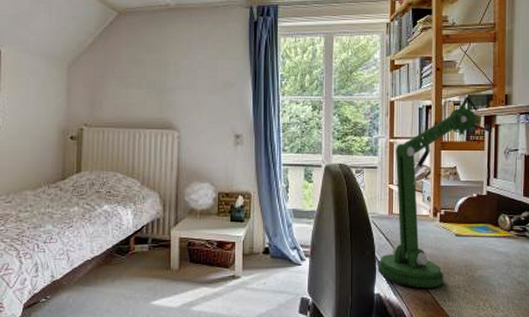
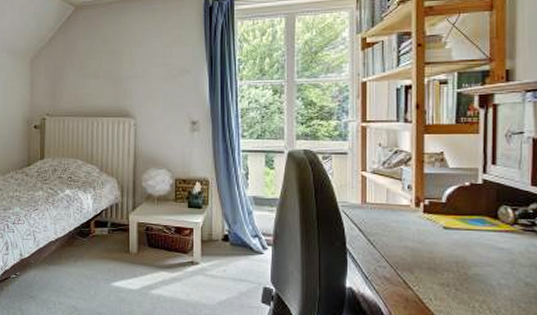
desk lamp: present [377,96,492,289] -> none [349,73,489,285]

